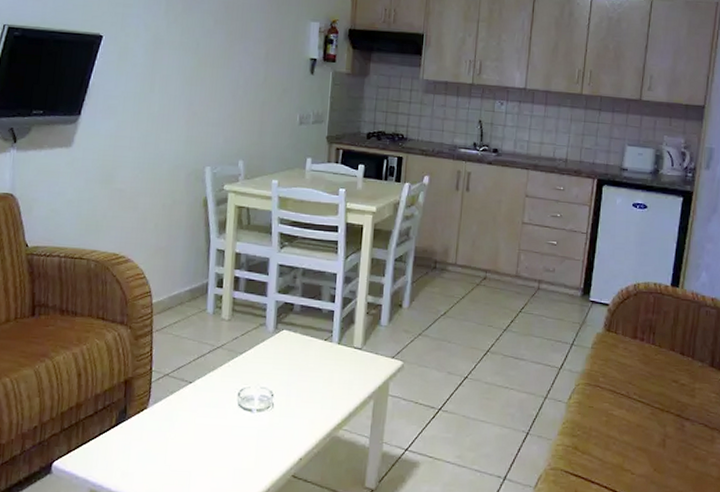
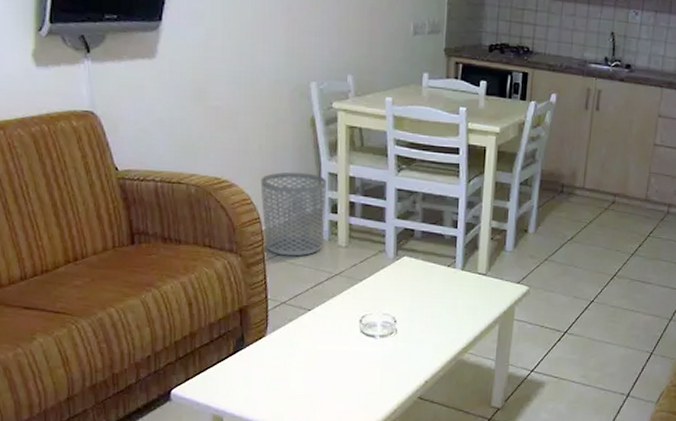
waste bin: none [153,248,214,329] -> present [260,172,326,257]

